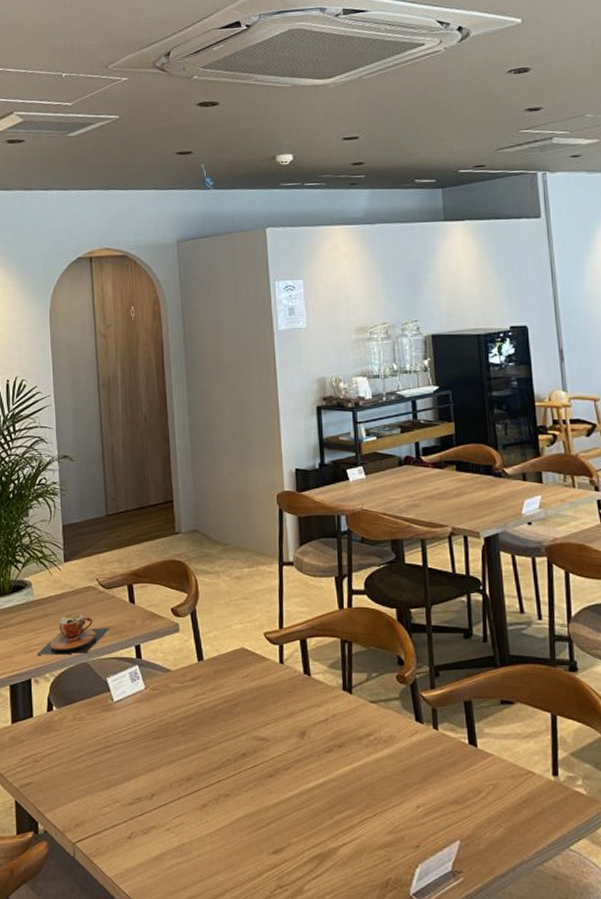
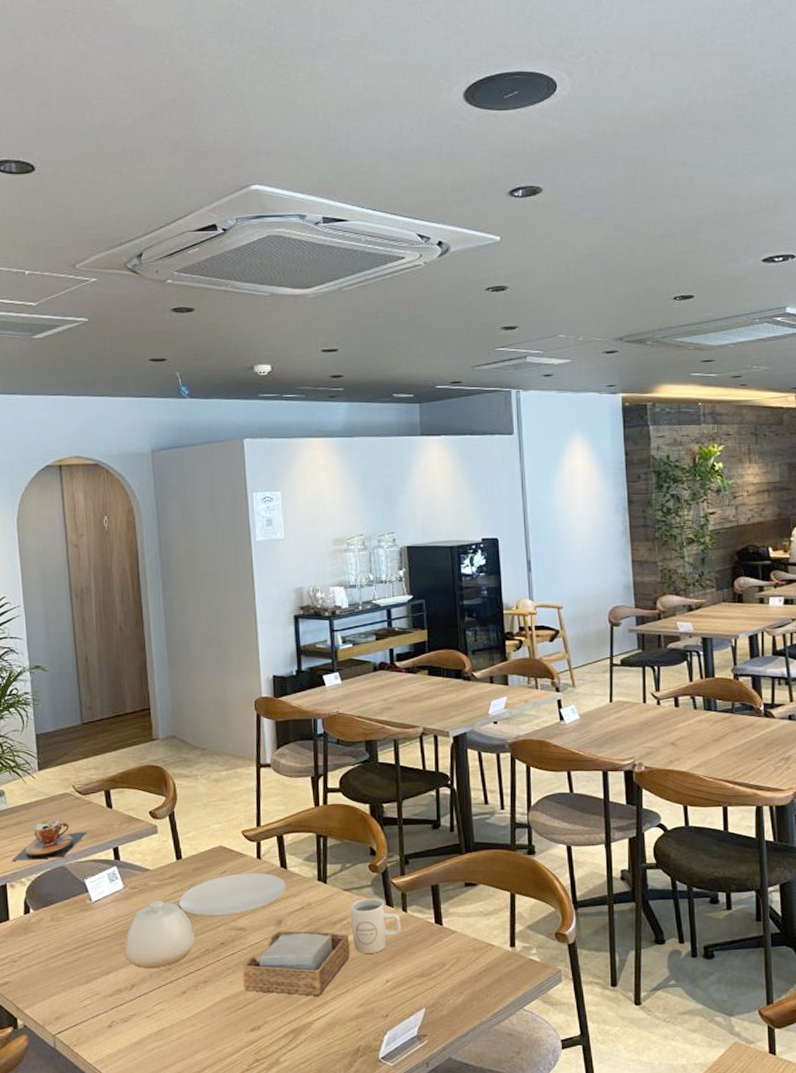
sugar bowl: none [144,704,217,777] -> present [124,900,196,969]
plate: none [200,678,310,725] -> present [179,872,286,917]
napkin holder: none [265,742,378,819] -> present [242,930,350,996]
mug: none [377,712,433,774] -> present [350,897,402,954]

